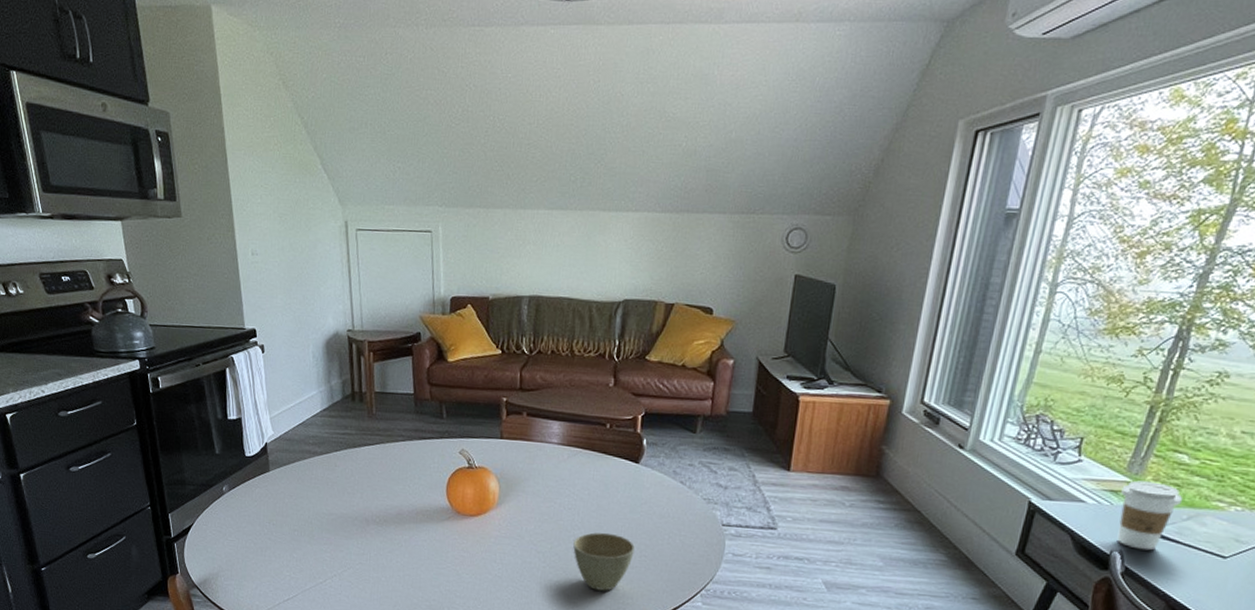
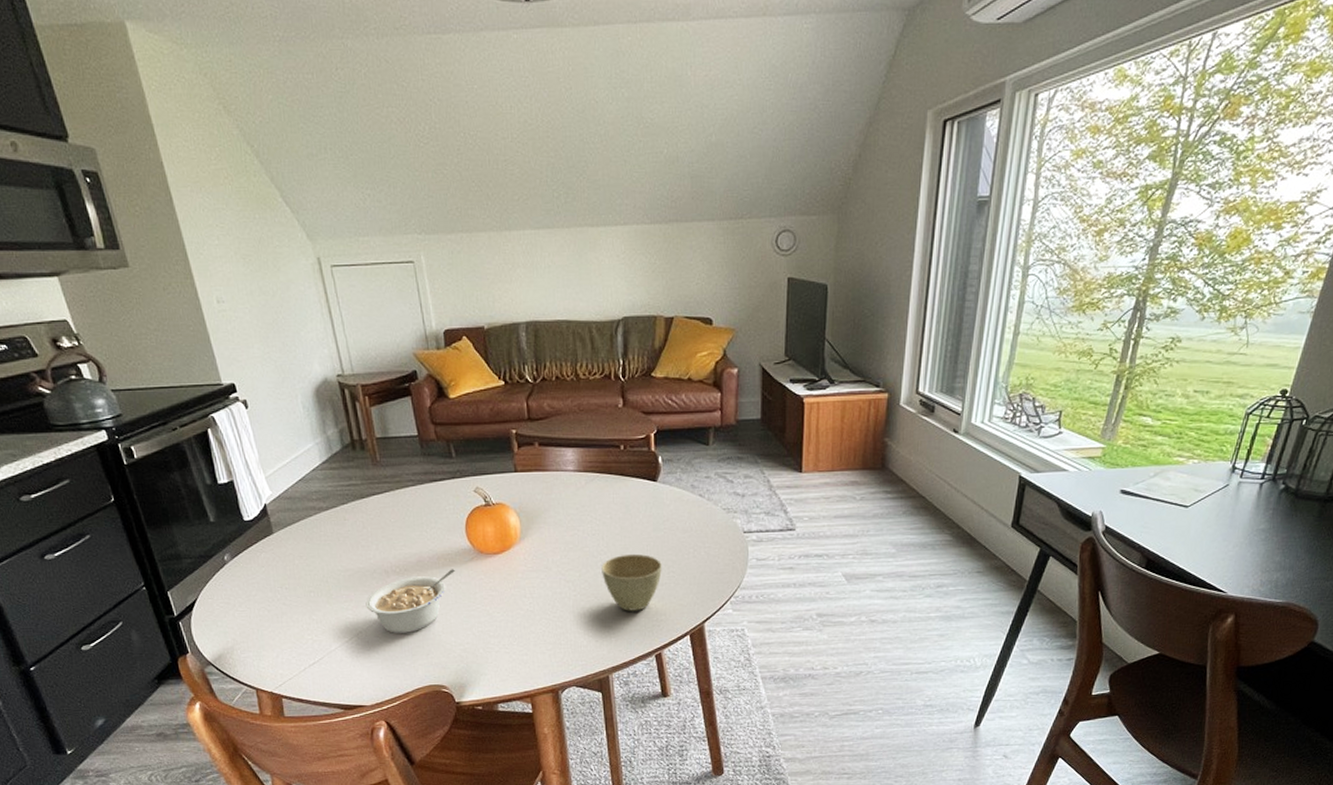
legume: none [343,525,431,583] -> present [365,569,455,633]
coffee cup: present [1117,480,1183,551] -> none [1097,445,1150,509]

